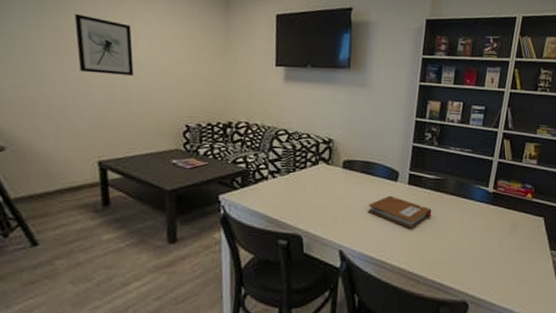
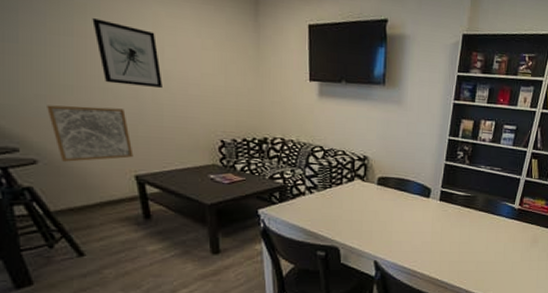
wall art: none [21,94,99,149] -> present [47,105,134,162]
notebook: present [368,195,432,229] -> none [401,211,461,241]

